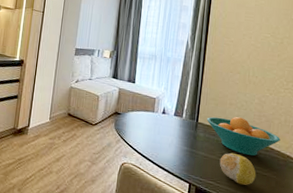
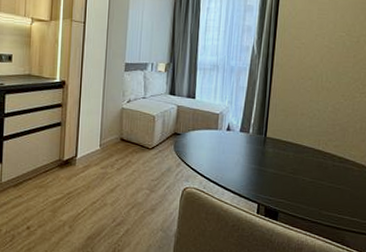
fruit bowl: present [206,116,281,156] -> none [276,127,355,169]
fruit: present [219,152,256,185] -> none [290,167,330,200]

